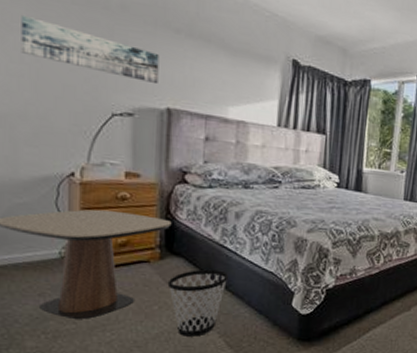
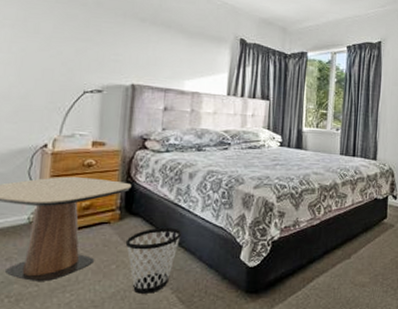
wall art: present [21,14,159,85] -> none [10,13,127,65]

